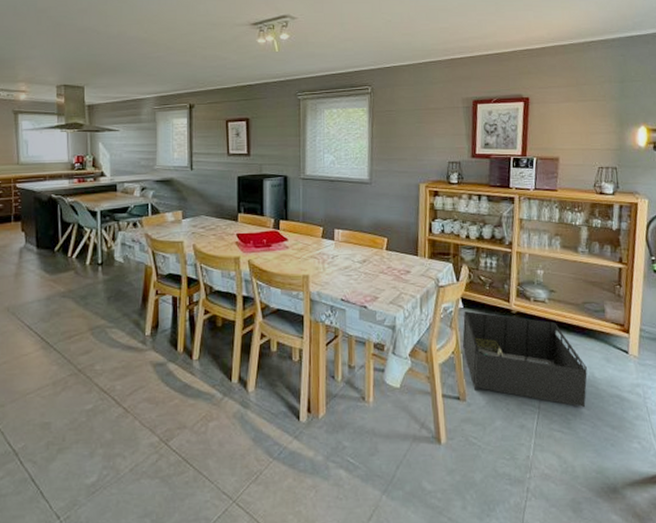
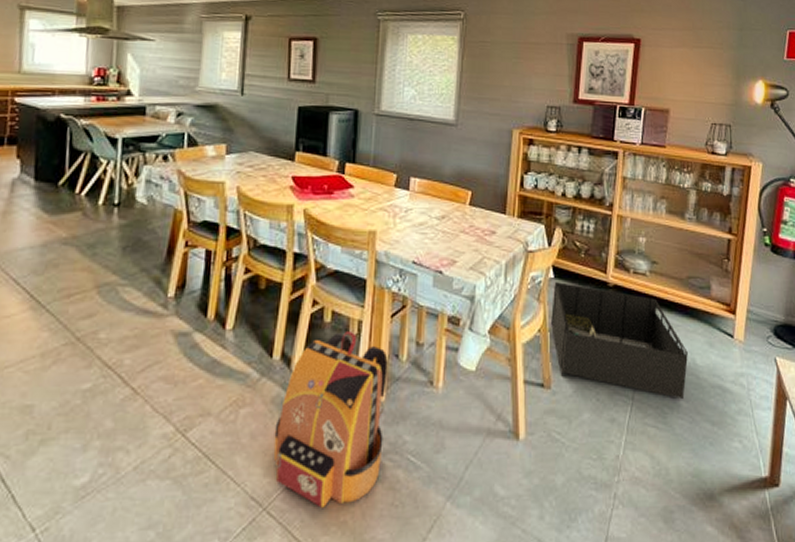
backpack: none [237,358,327,500] -> present [273,332,388,508]

